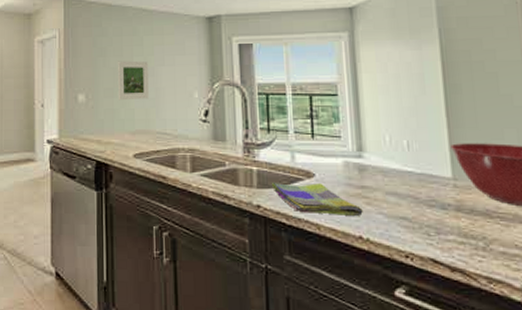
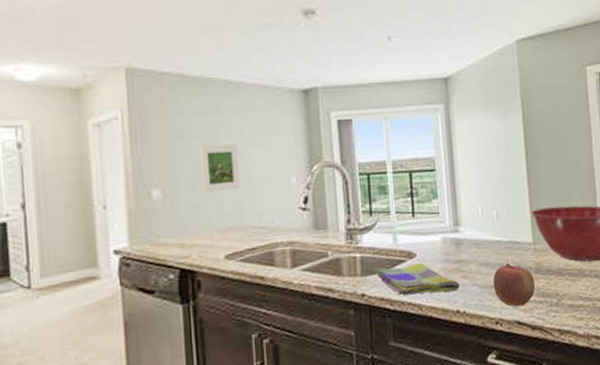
apple: none [402,195,456,244] -> present [493,262,536,307]

